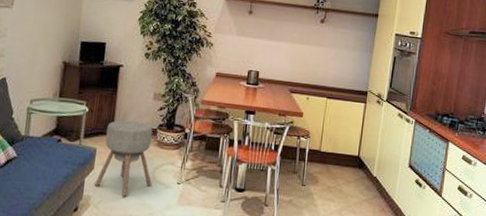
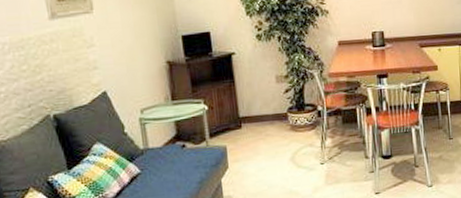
ottoman: present [95,120,153,197] -> none [232,109,295,190]

